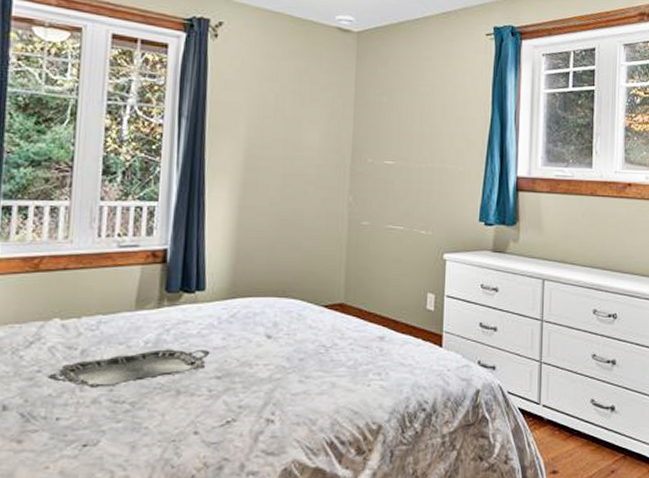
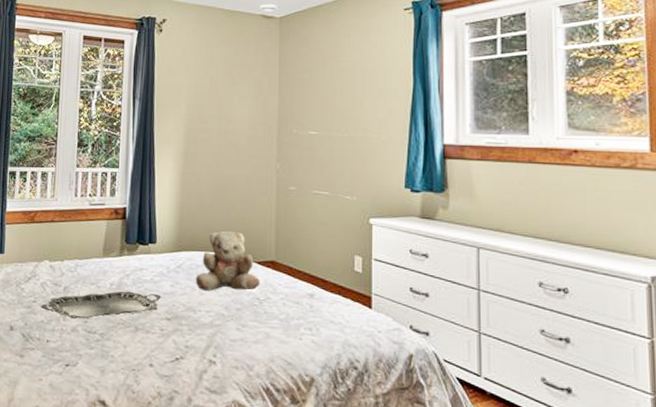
teddy bear: none [252,272,327,341] -> present [195,230,260,291]

